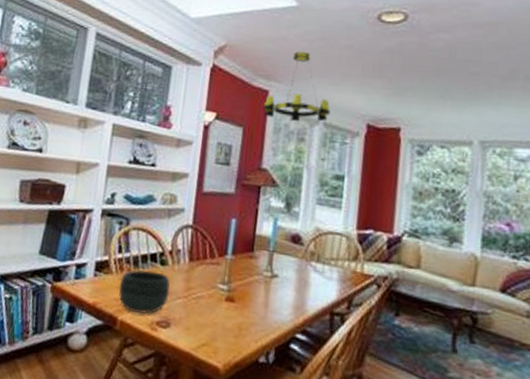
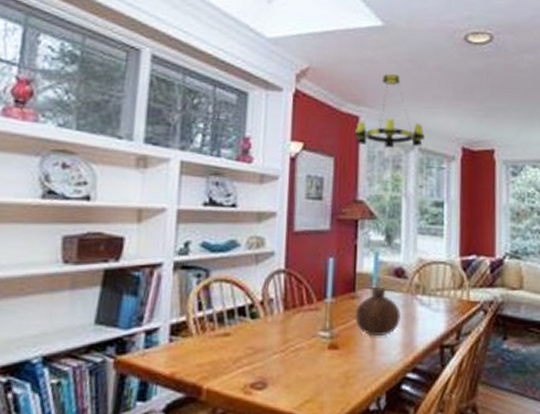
bowl: present [118,269,170,314] -> none [201,327,264,377]
teapot: none [251,249,296,296] -> present [355,286,402,337]

